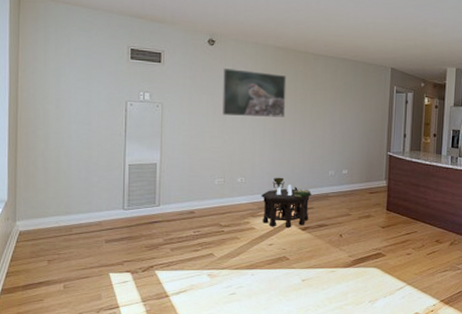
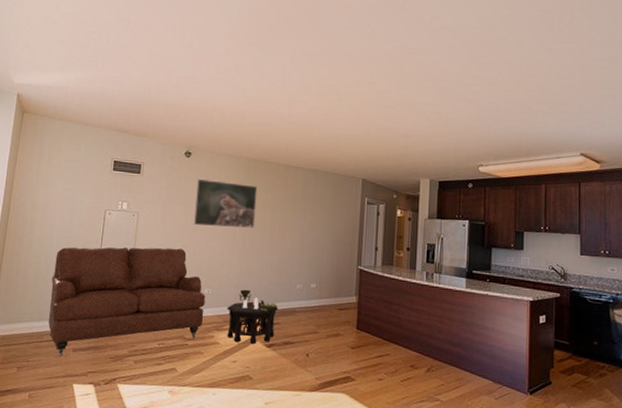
sofa: none [74,138,239,248] -> present [48,247,205,356]

